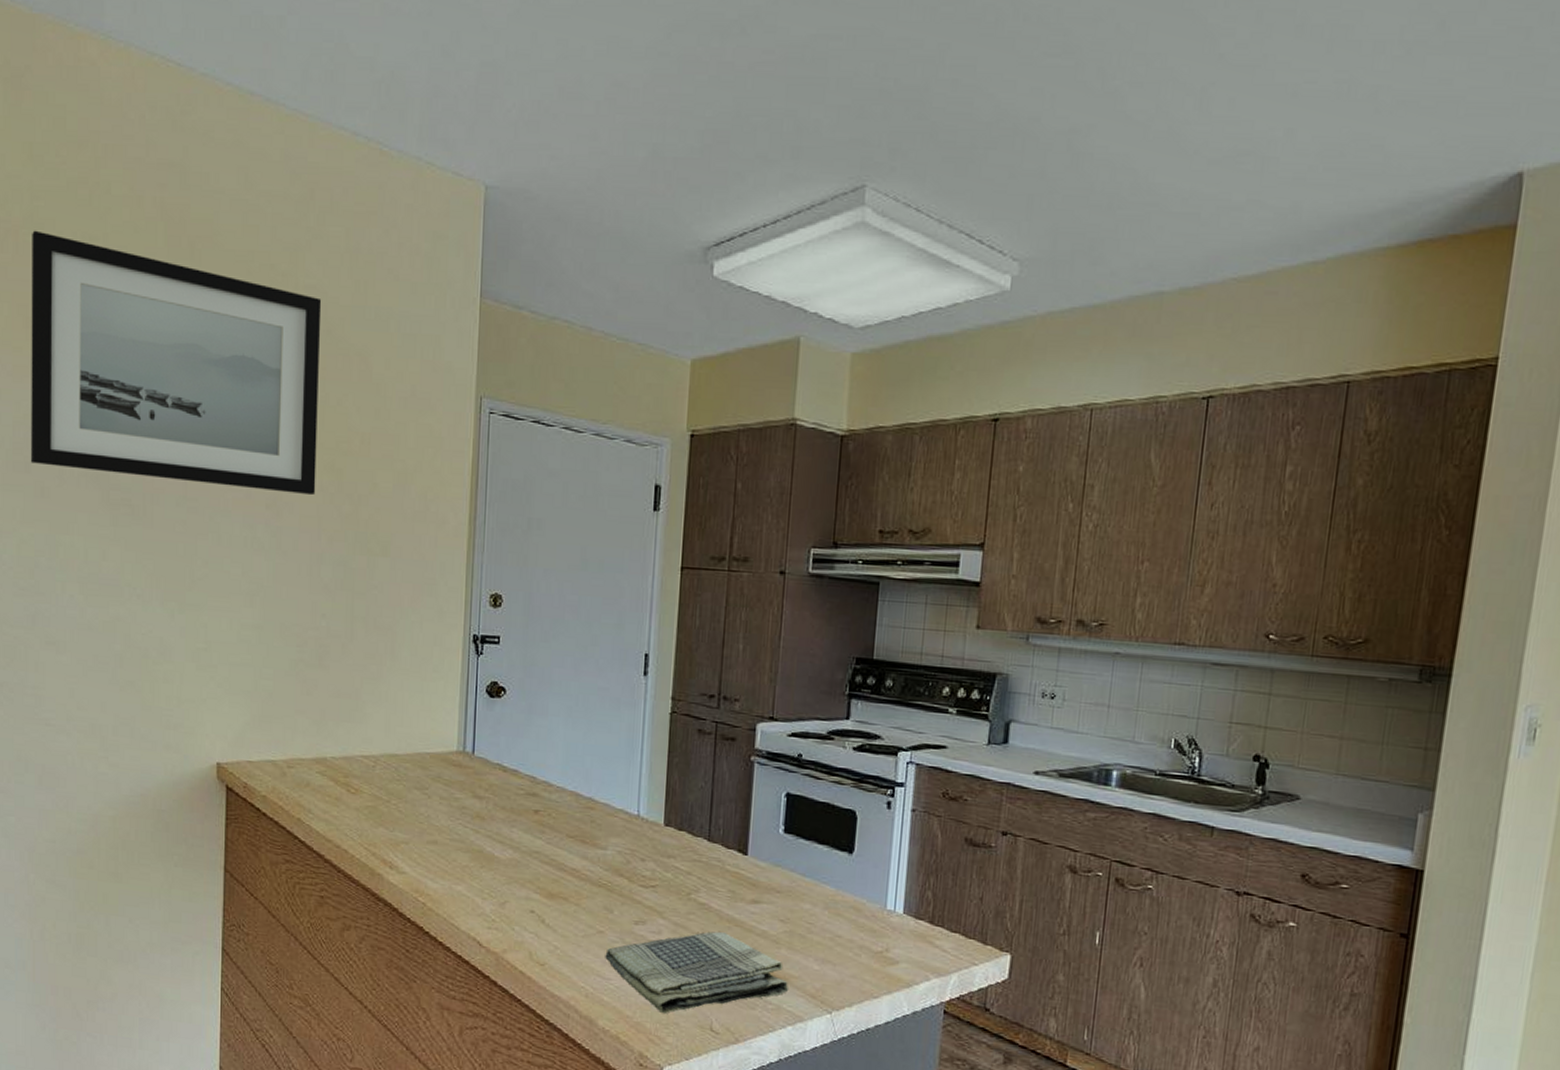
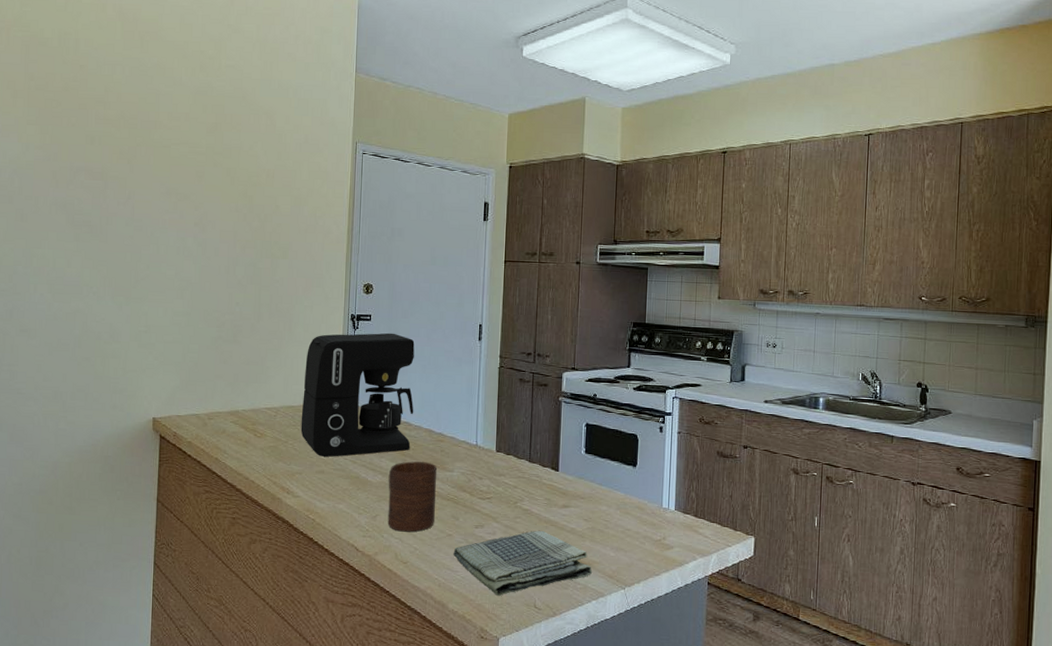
wall art: present [30,230,322,496] -> none [13,28,239,216]
coffee maker: none [407,660,558,824] -> present [301,332,415,457]
cup: none [520,833,586,926] -> present [387,461,437,532]

